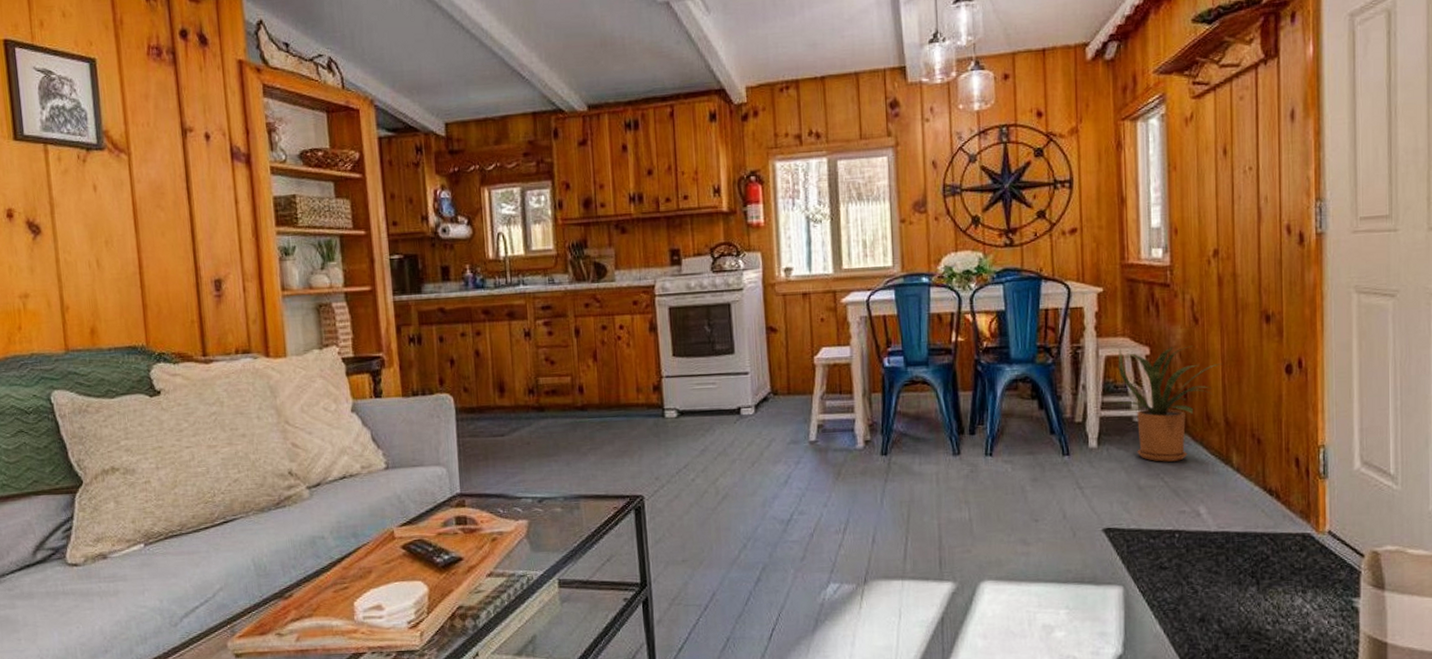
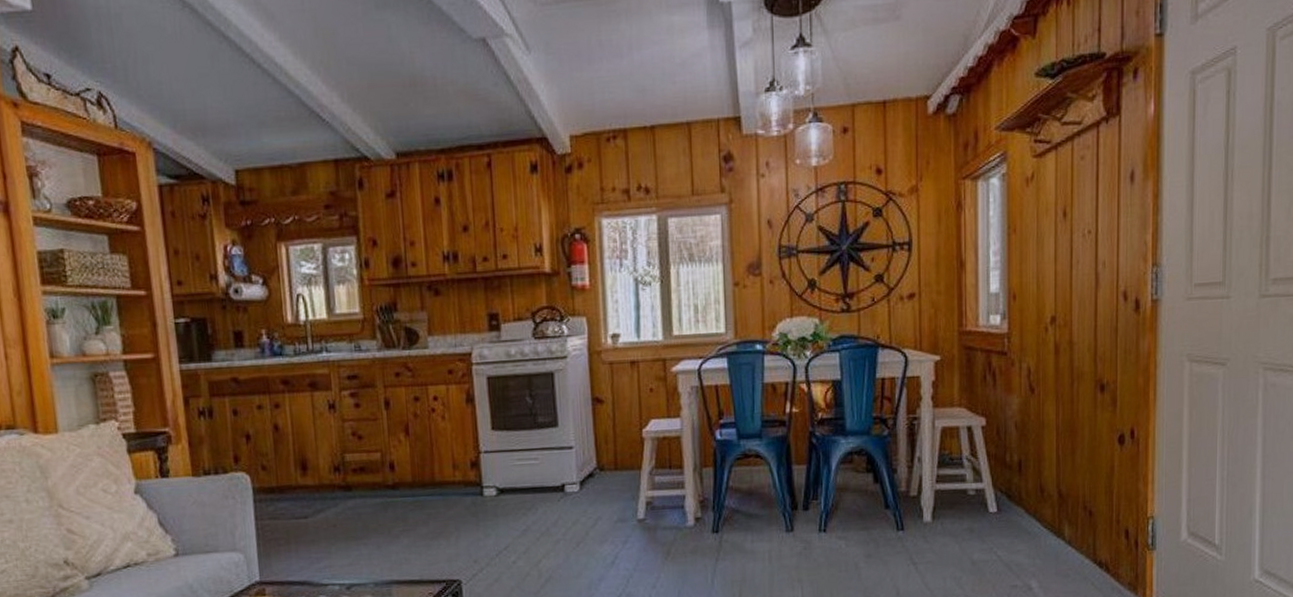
house plant: present [1116,345,1222,462] -> none [952,416,1057,536]

